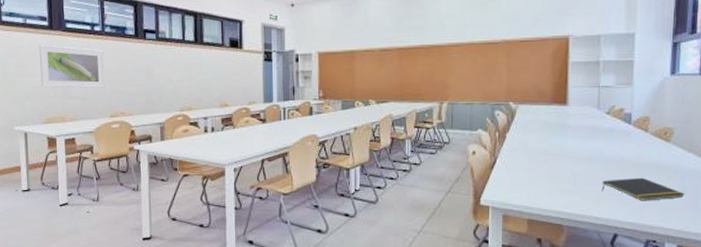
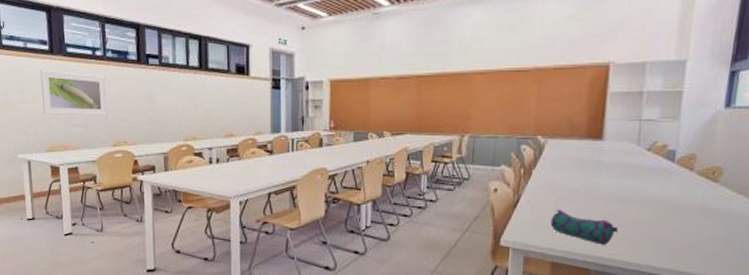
pencil case: none [525,169,586,203] -> present [550,209,618,246]
notepad: present [601,177,685,201] -> none [635,220,731,246]

